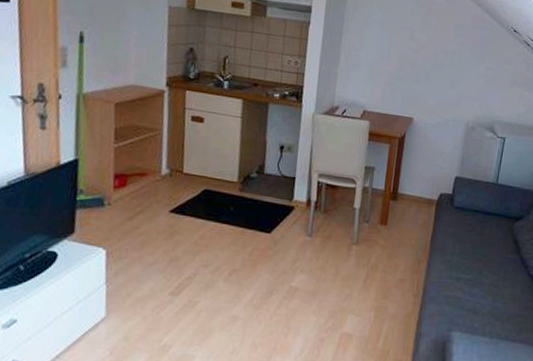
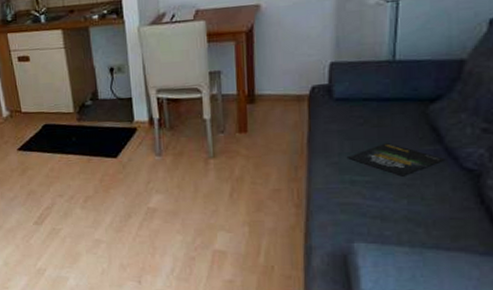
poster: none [456,248,519,278] -> present [346,142,445,177]

